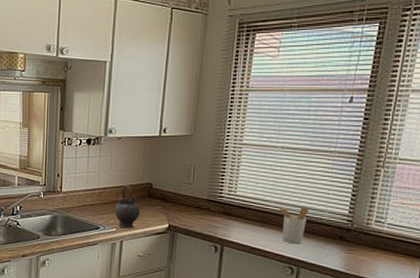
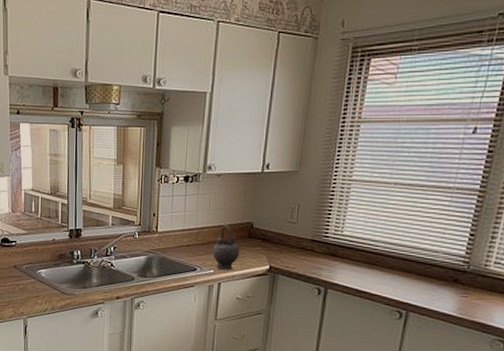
utensil holder: present [278,206,310,244] -> none [387,246,422,287]

